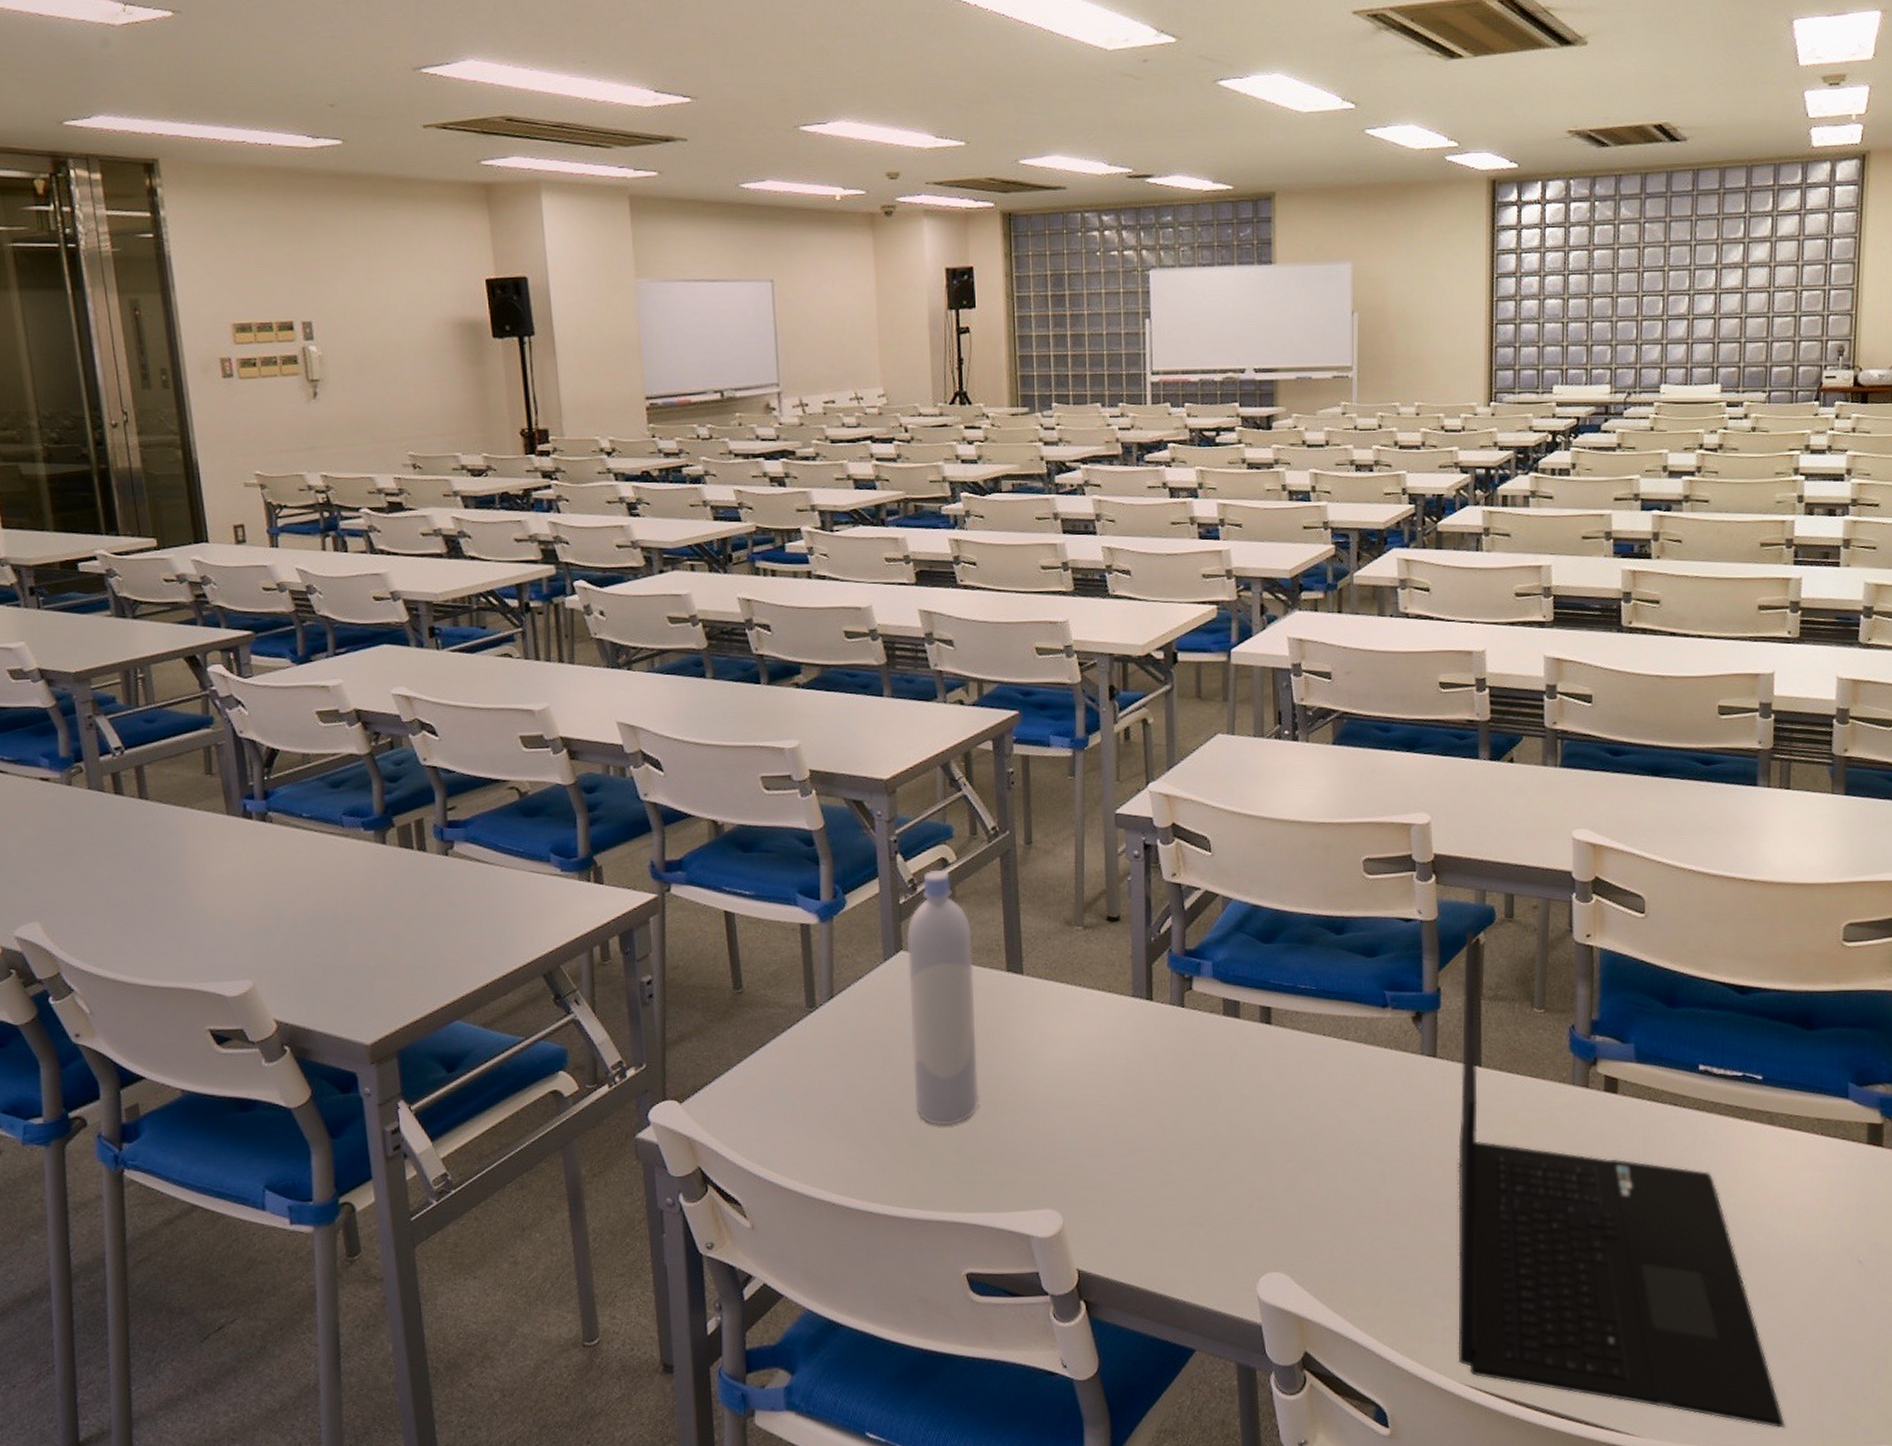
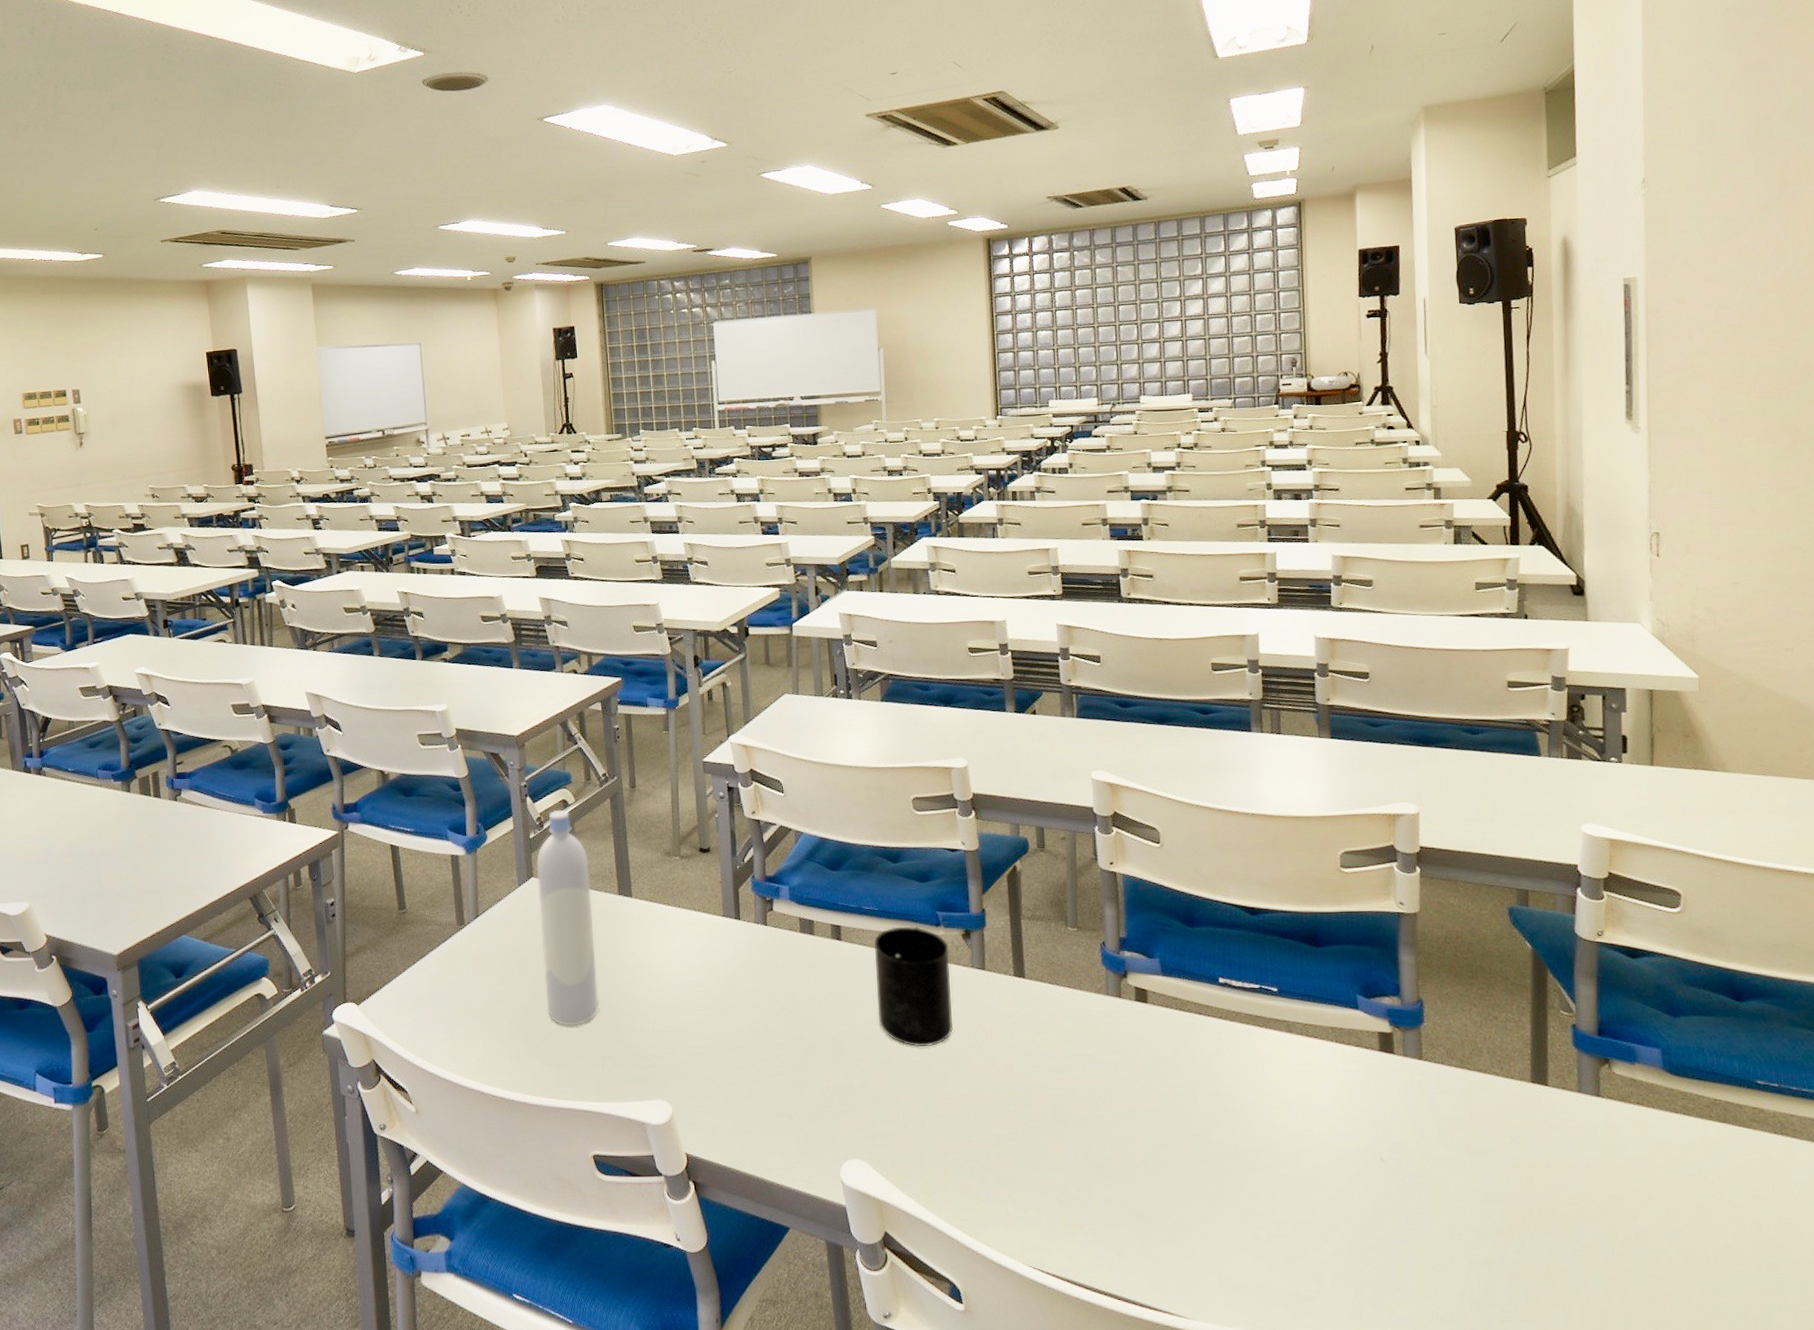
mug: none [1310,1008,1396,1146] -> present [874,926,954,1047]
laptop: present [1458,930,1785,1429] -> none [1003,858,1326,1316]

